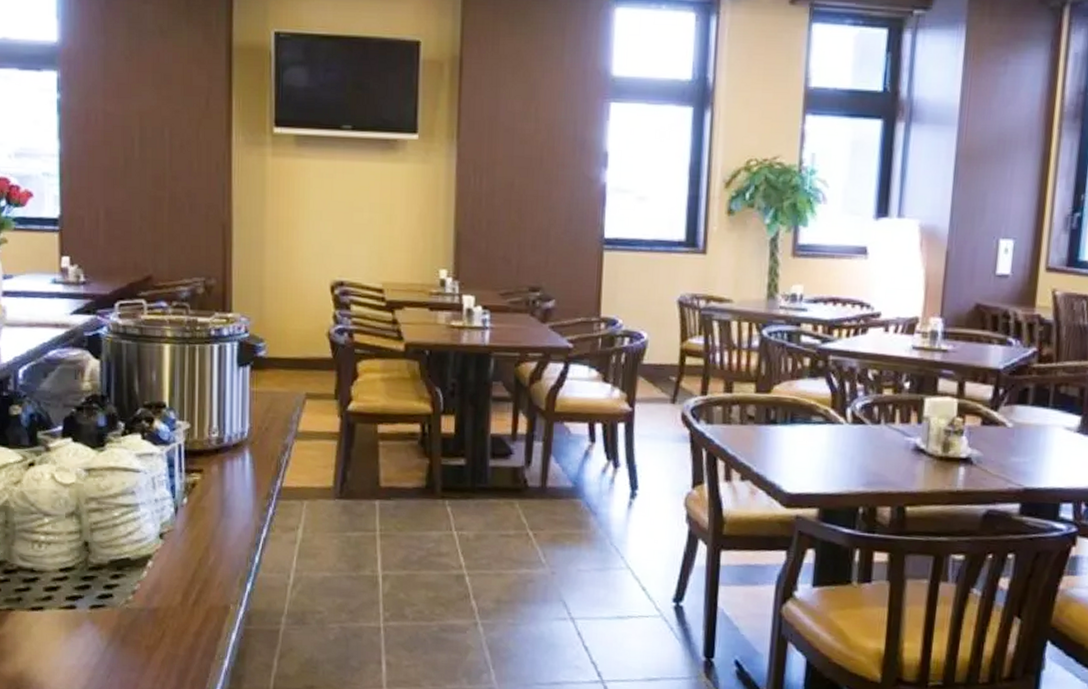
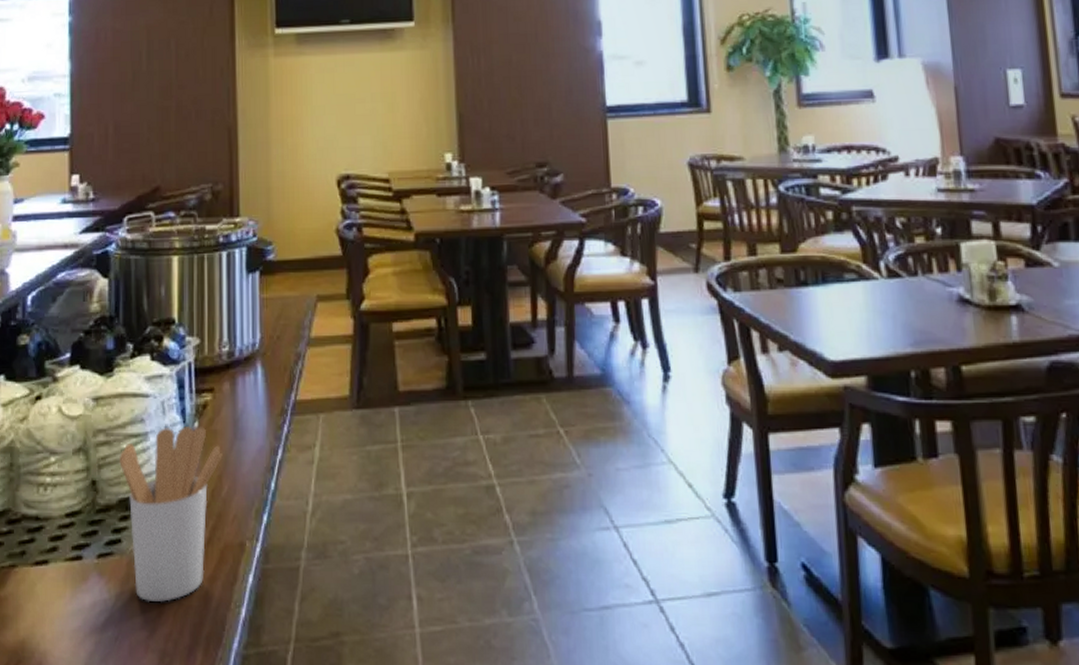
utensil holder: none [111,500,210,650] -> present [119,425,222,603]

